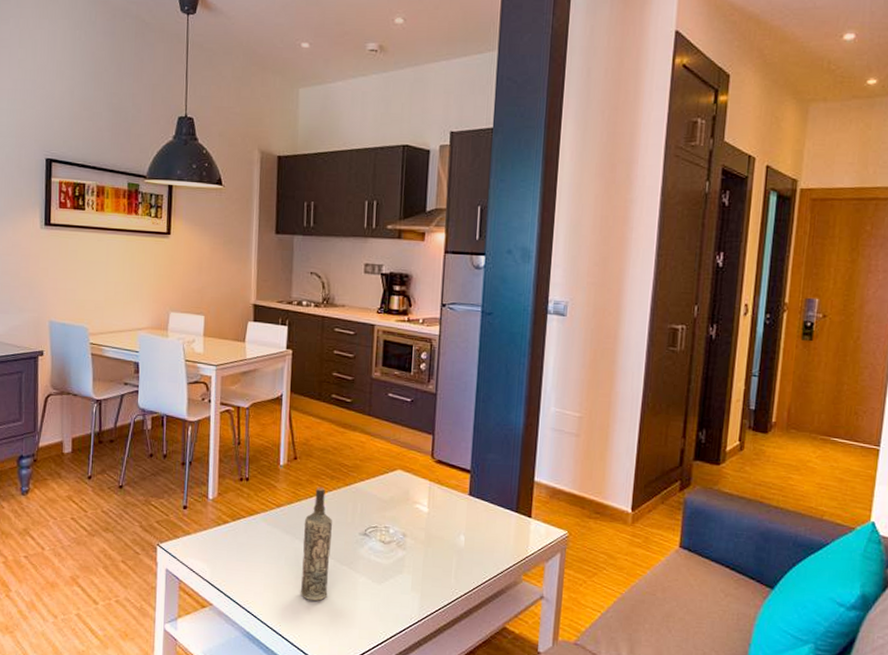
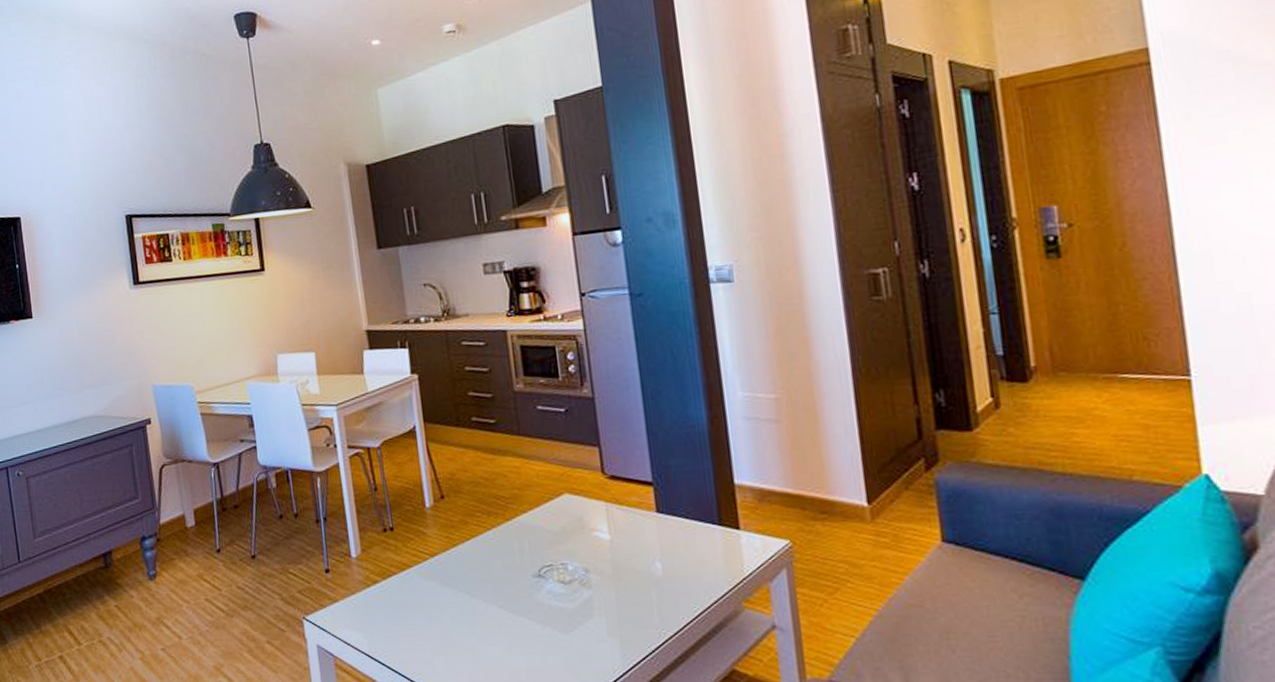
bottle: present [301,487,332,601] -> none [465,526,508,663]

